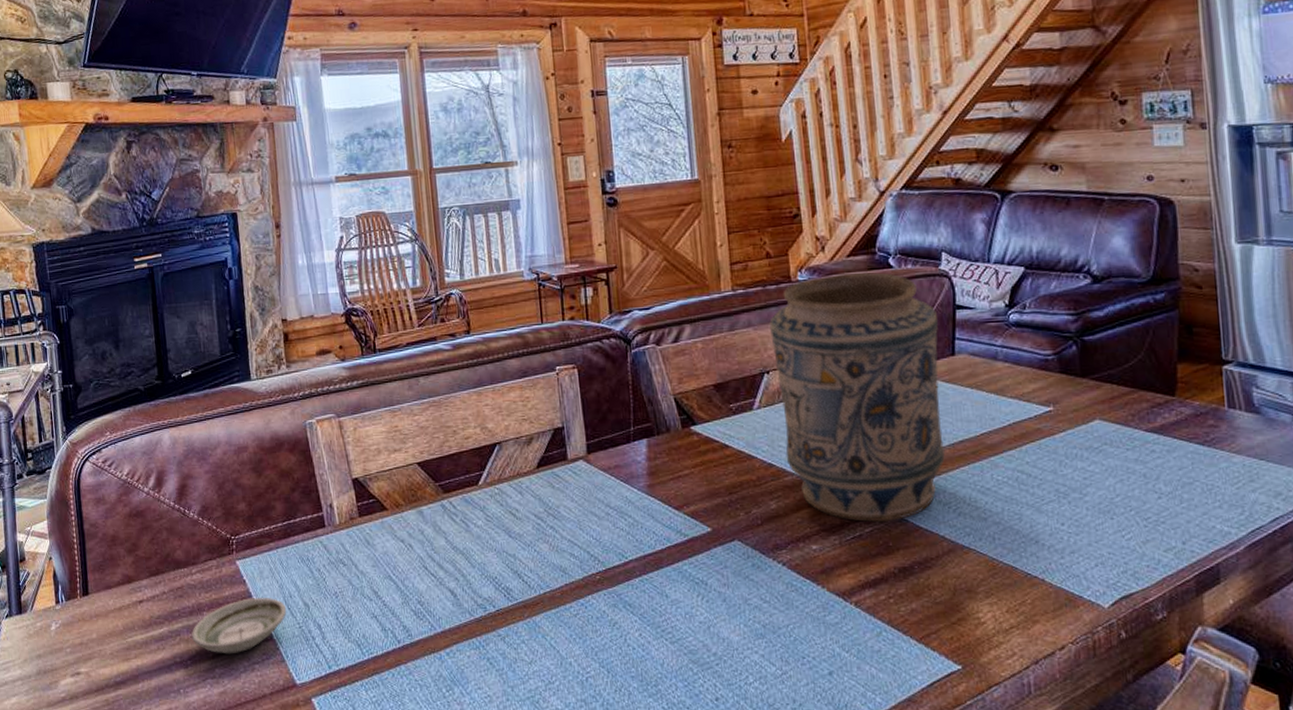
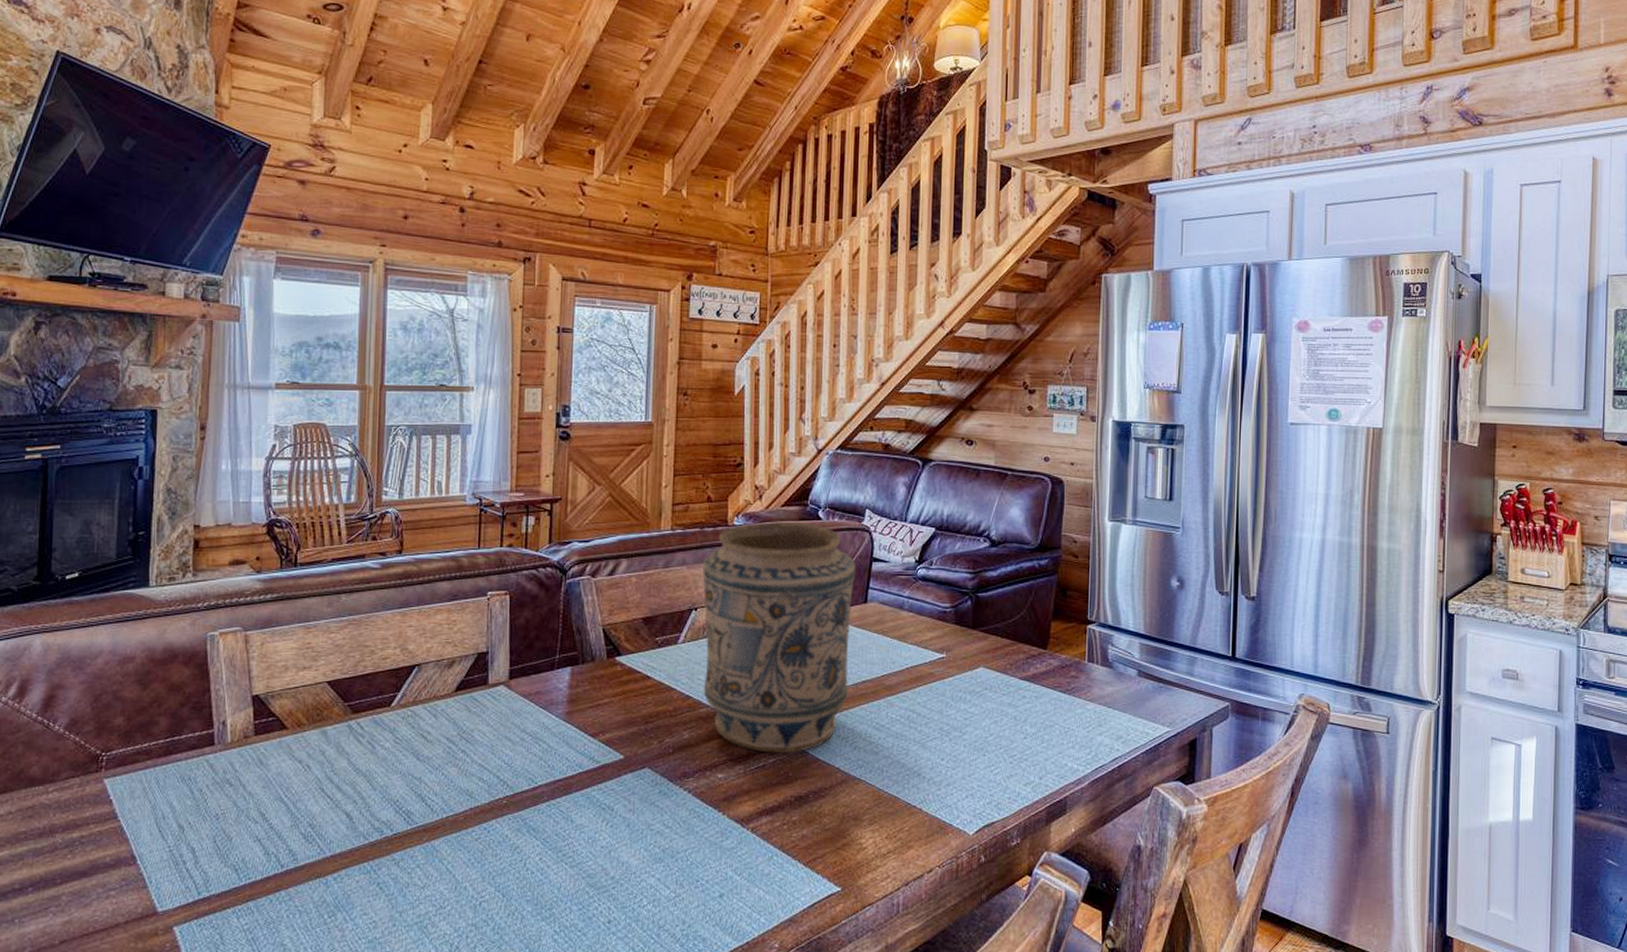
saucer: present [191,598,287,654] -> none [37,819,157,880]

